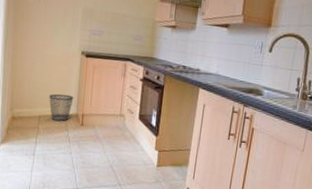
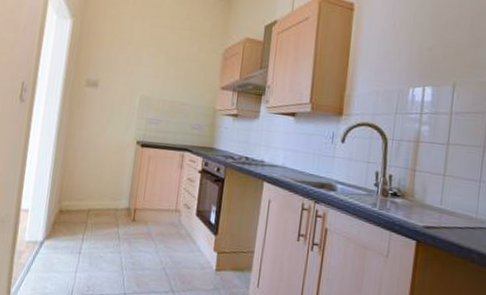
wastebasket: present [49,93,74,121] -> none [100,185,127,216]

